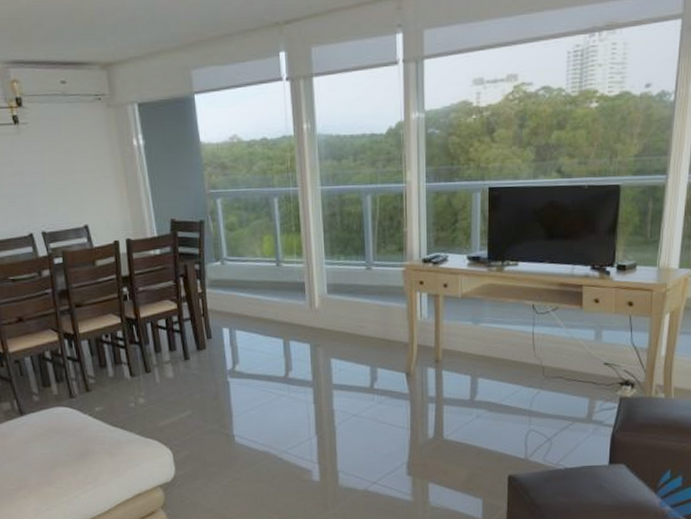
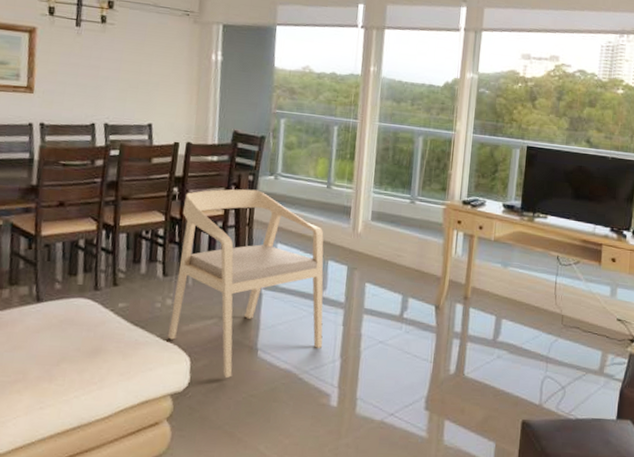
armchair: none [136,278,297,465] -> present [168,189,324,378]

